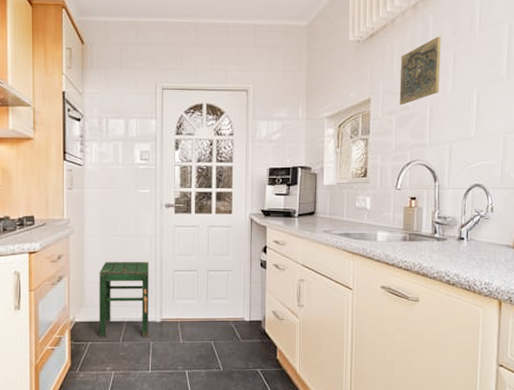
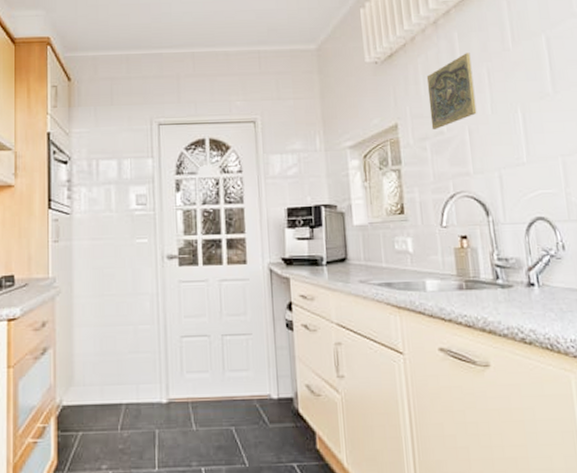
stool: present [99,261,149,338] -> none [91,325,153,426]

